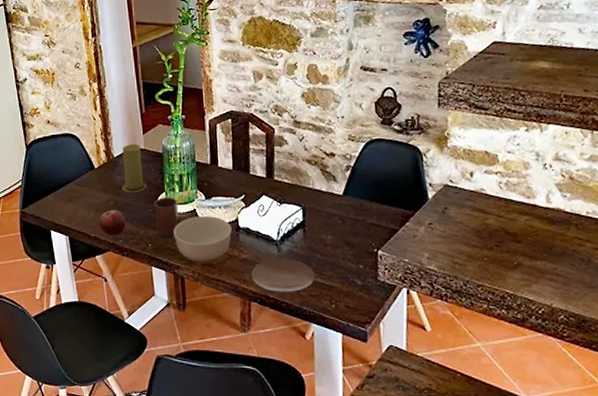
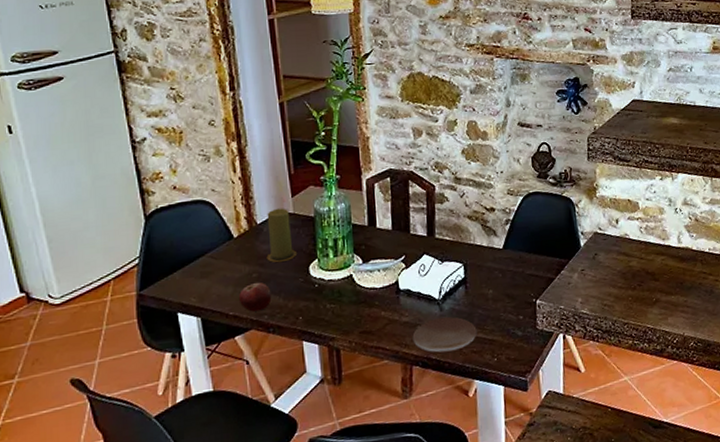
cup: present [154,197,179,238] -> none [304,263,334,309]
bowl: present [173,216,232,264] -> none [327,280,392,333]

